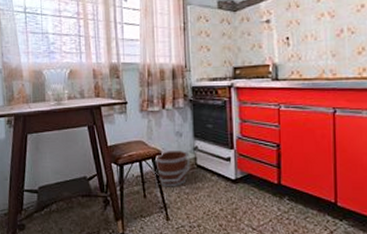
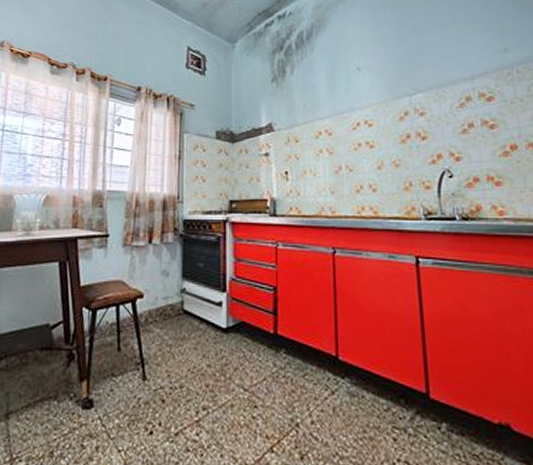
bucket: present [151,150,190,187] -> none [129,292,176,338]

